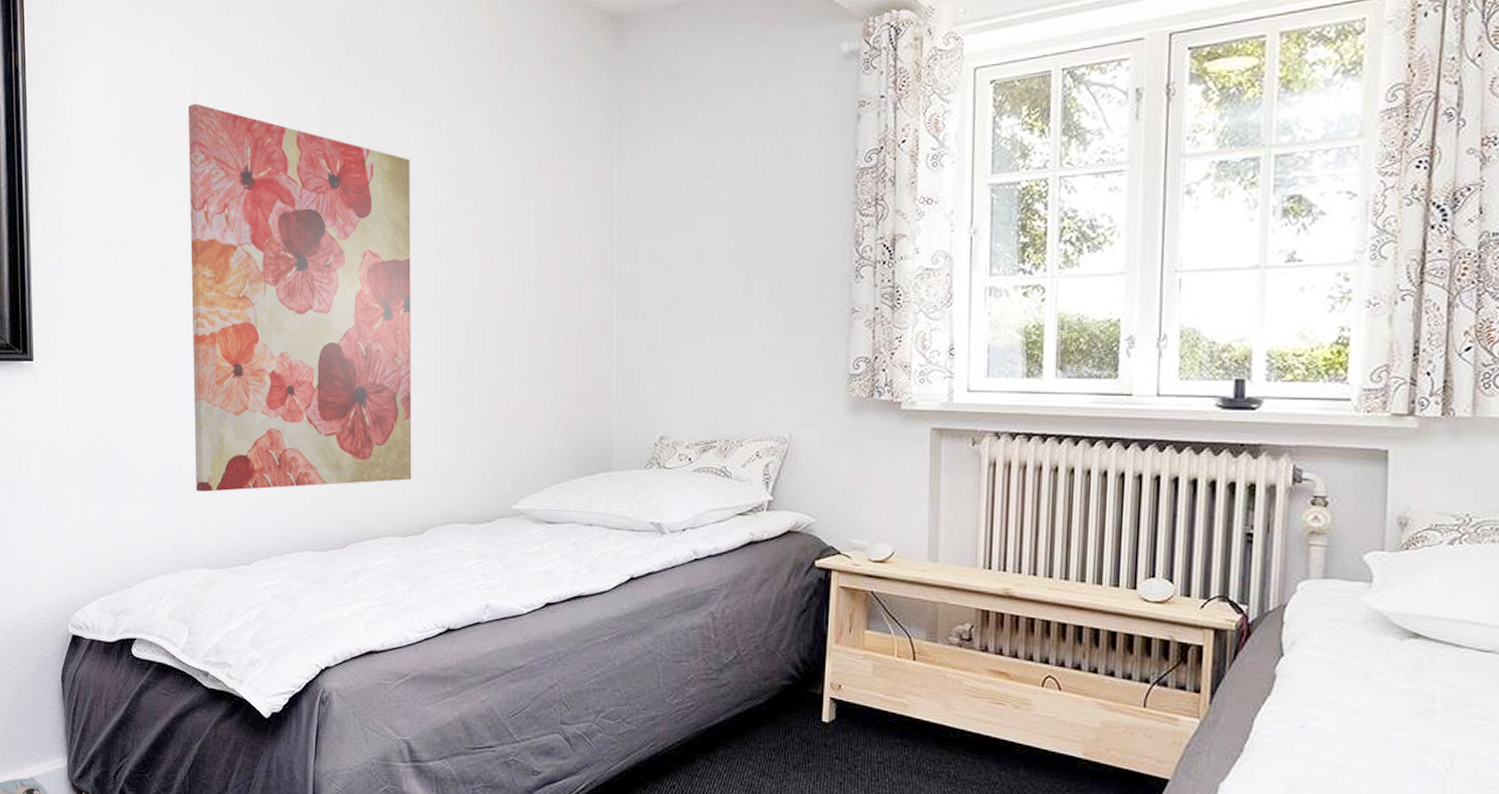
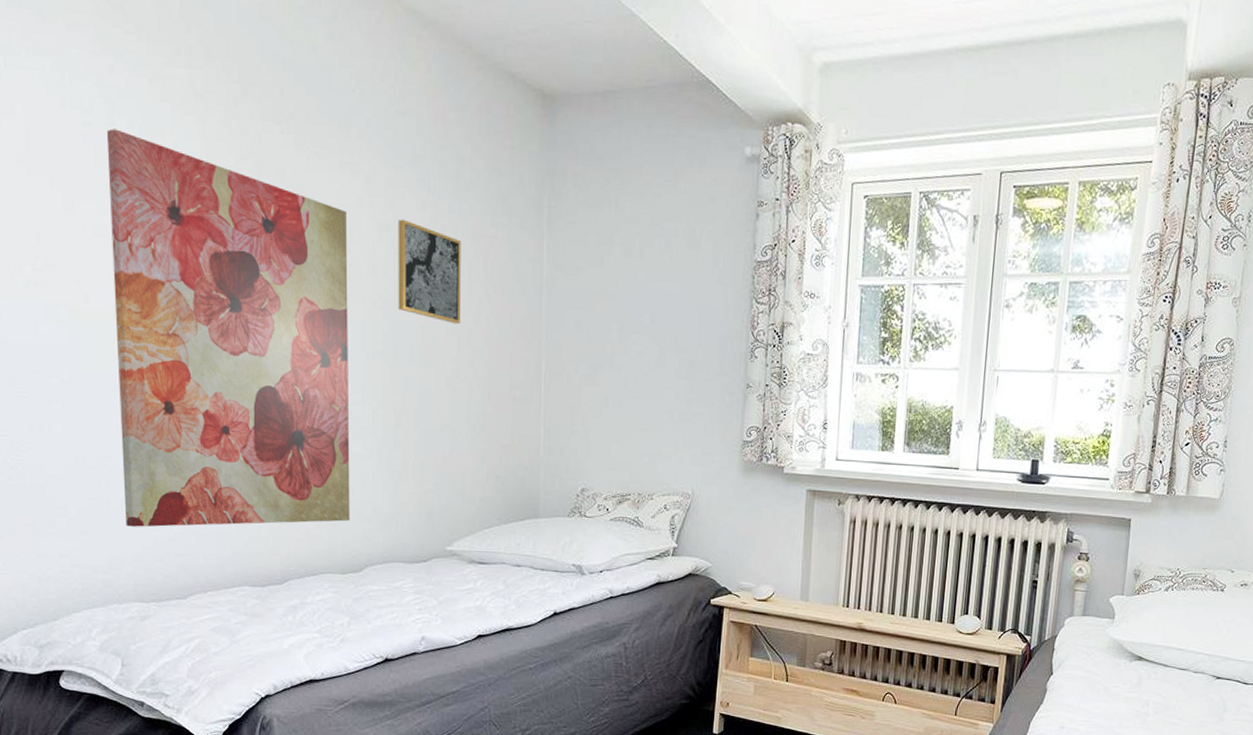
wall art: none [461,161,526,266] -> present [398,219,461,325]

